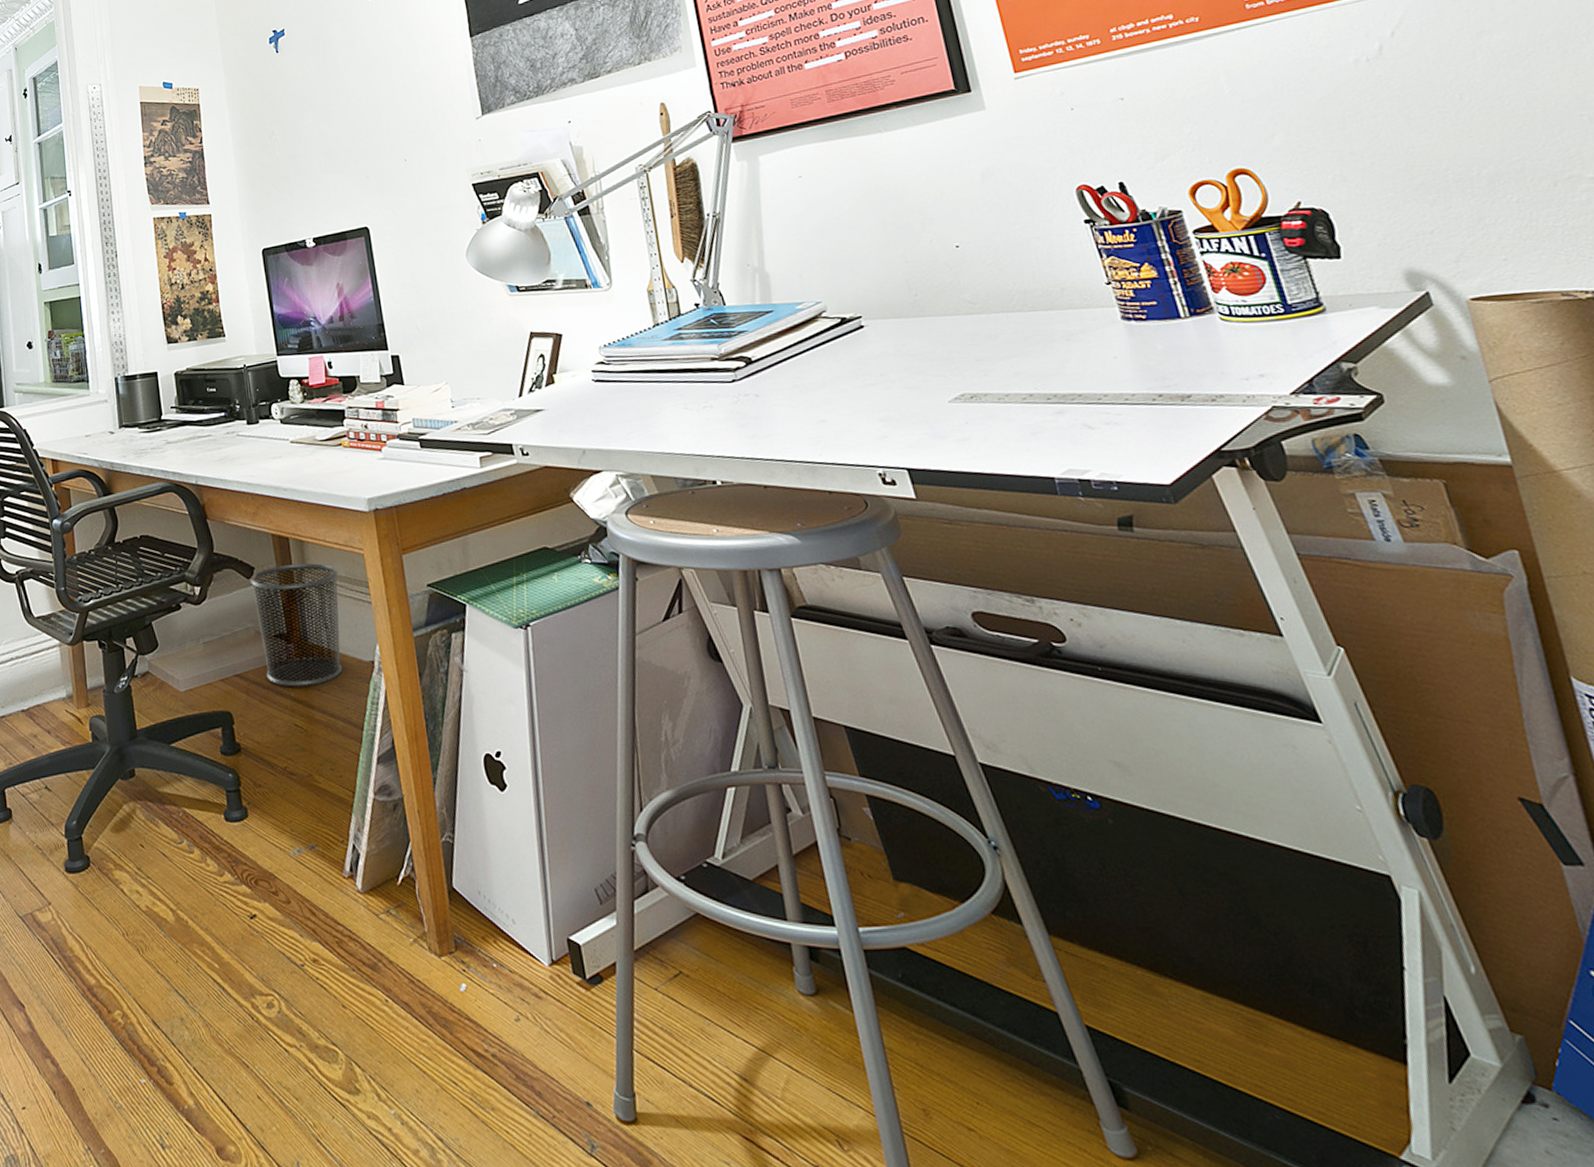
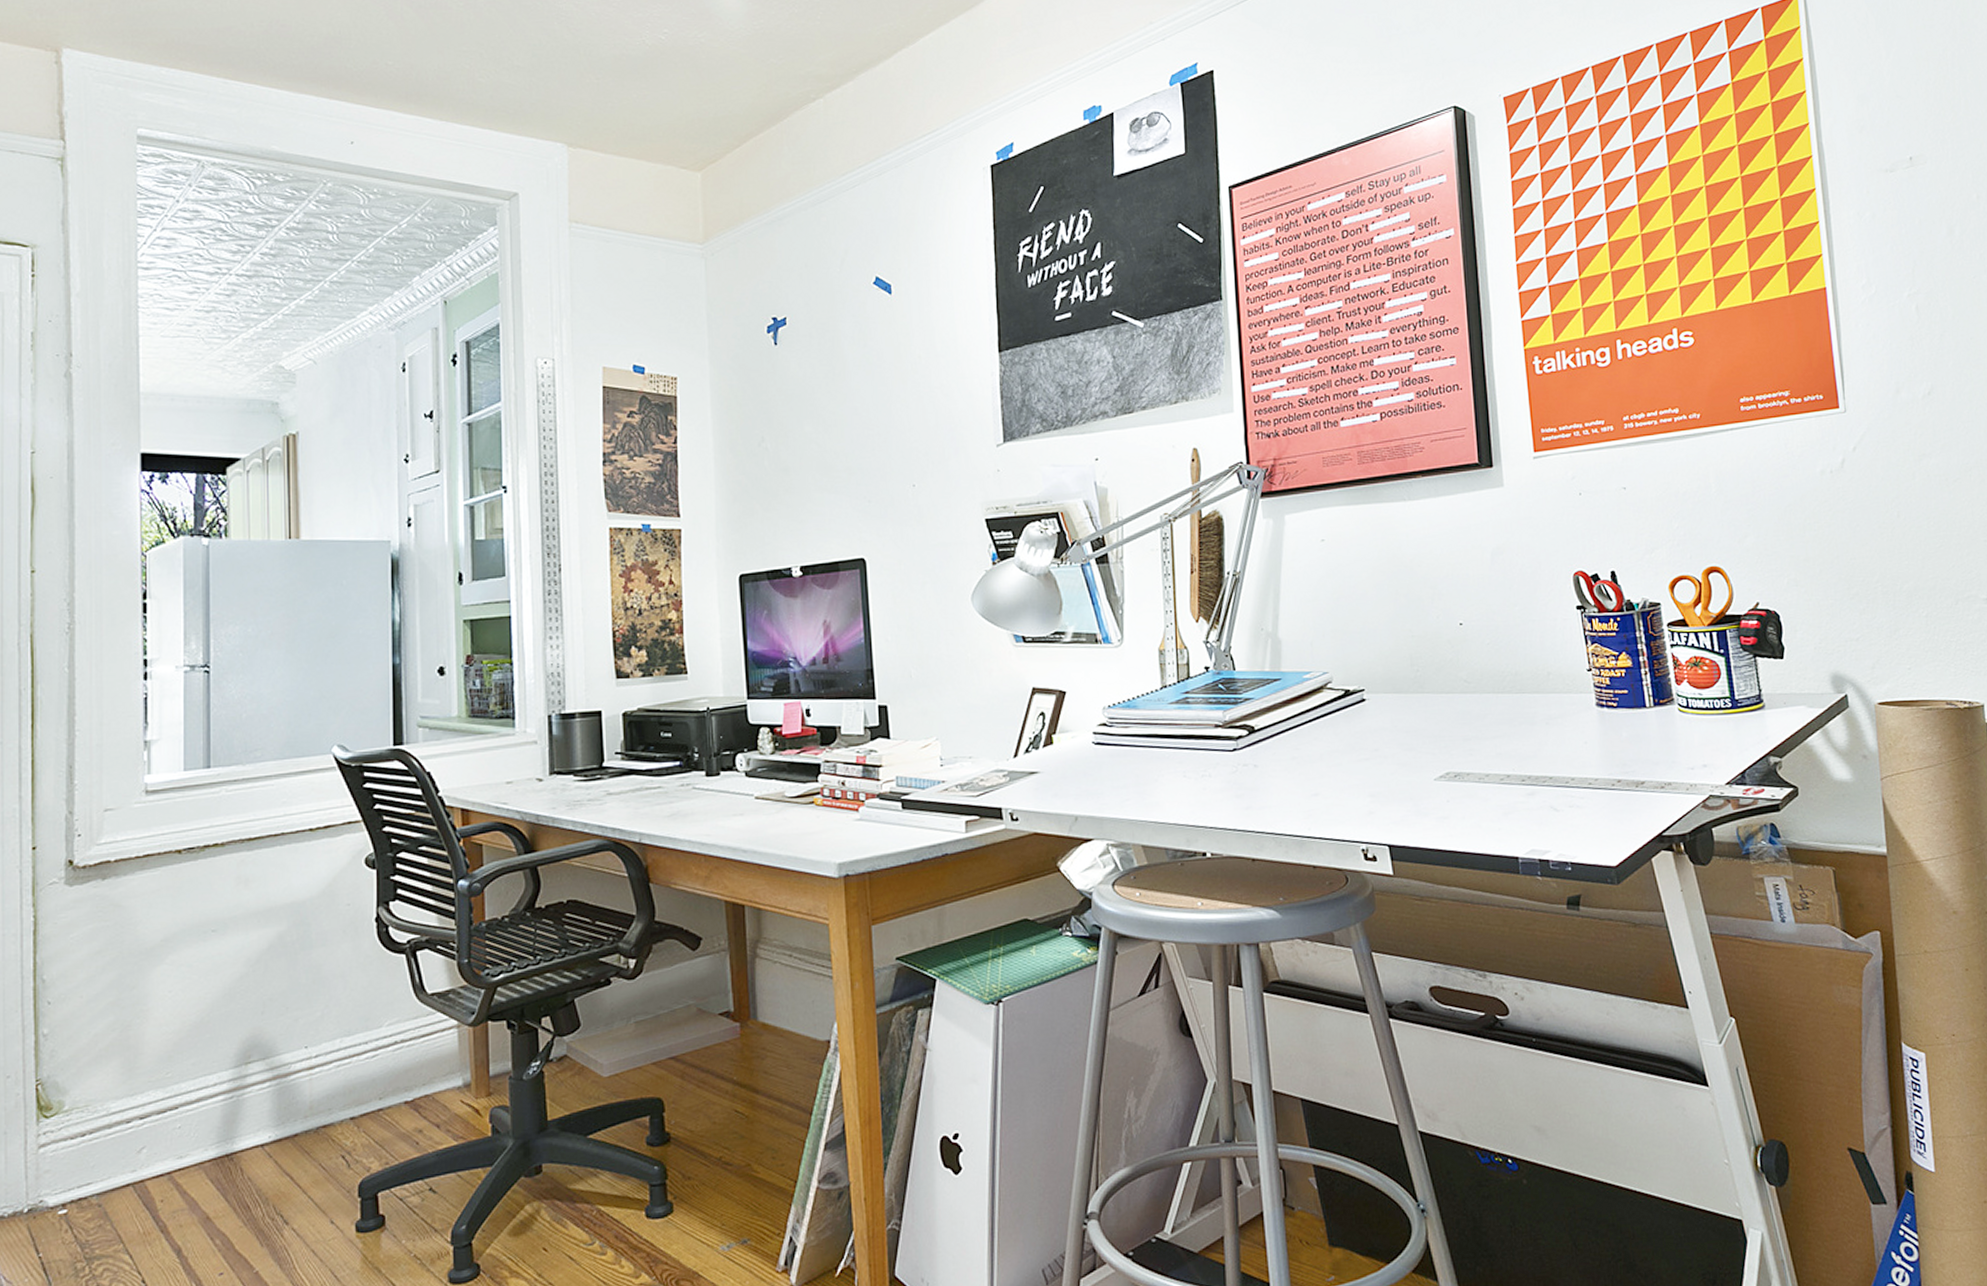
waste bin: present [249,563,343,687] -> none [695,933,798,1070]

